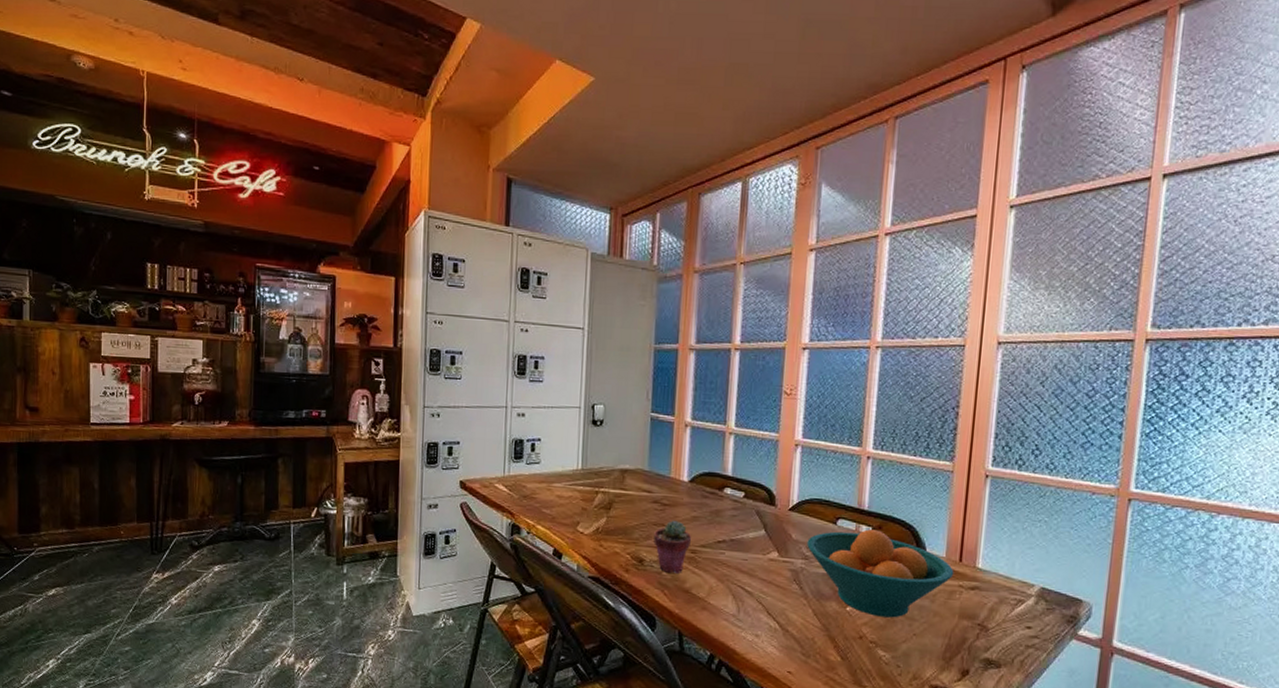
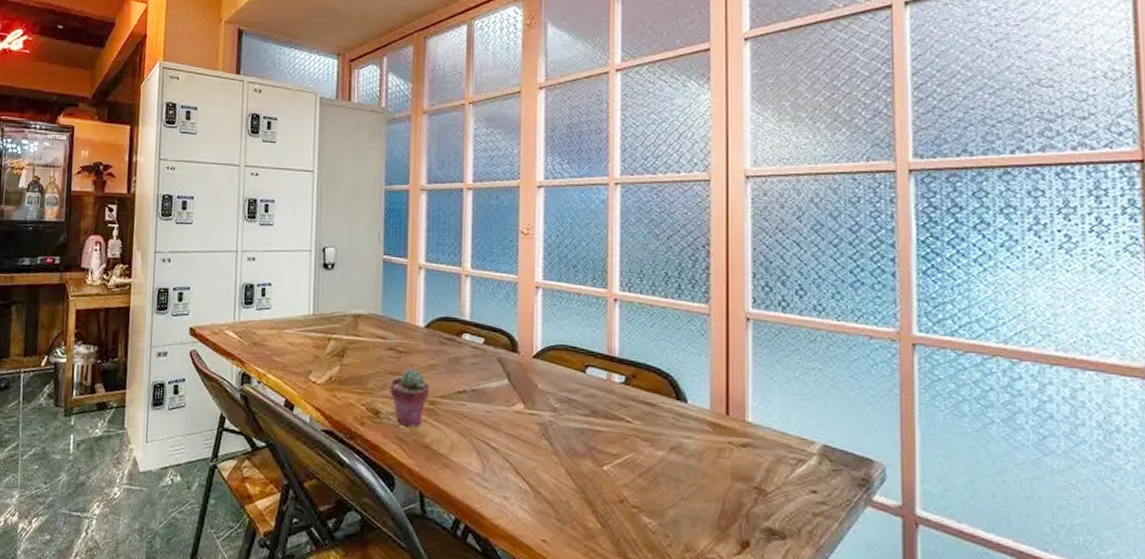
fruit bowl: present [807,529,954,618] -> none [555,378,722,479]

